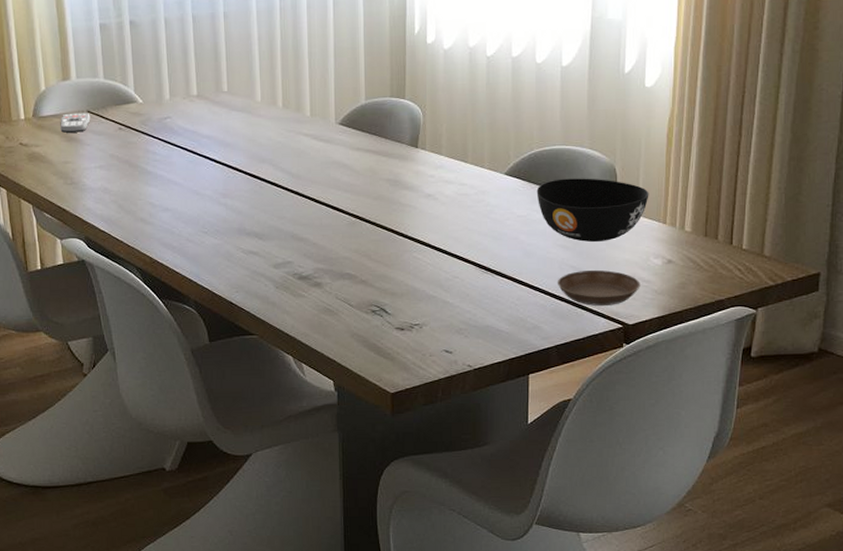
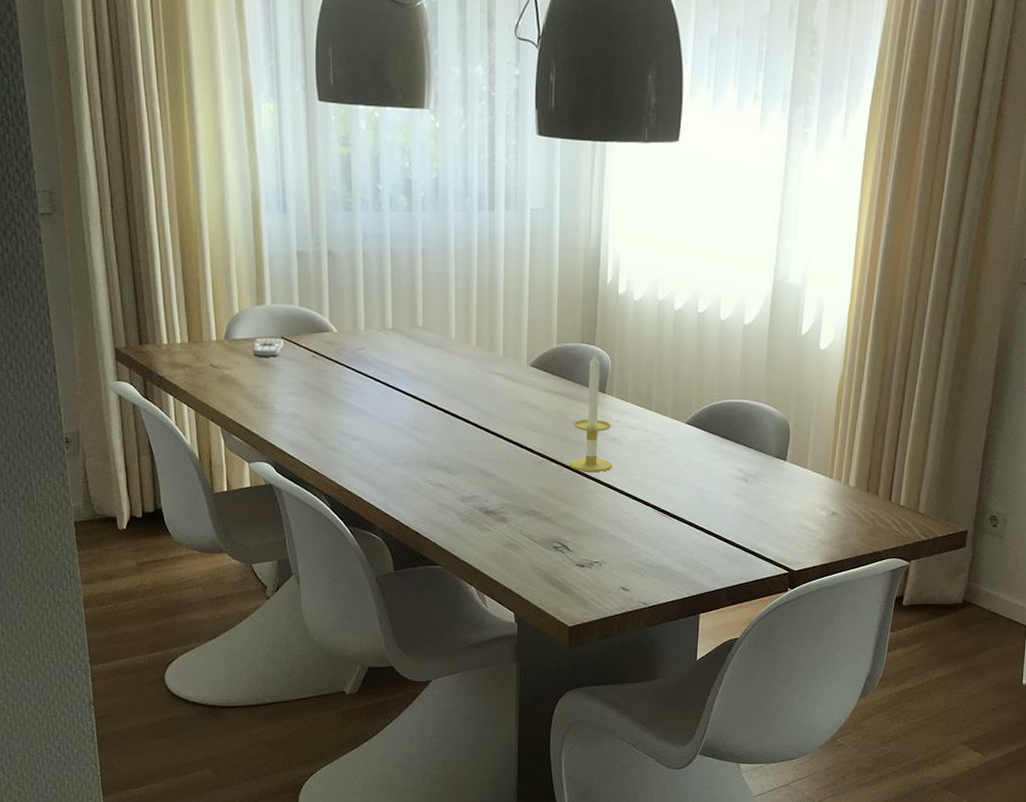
candle: none [384,104,429,231] -> present [569,351,612,473]
bowl: present [536,178,649,242] -> none [715,430,819,492]
saucer: present [557,270,640,306] -> none [730,518,806,552]

